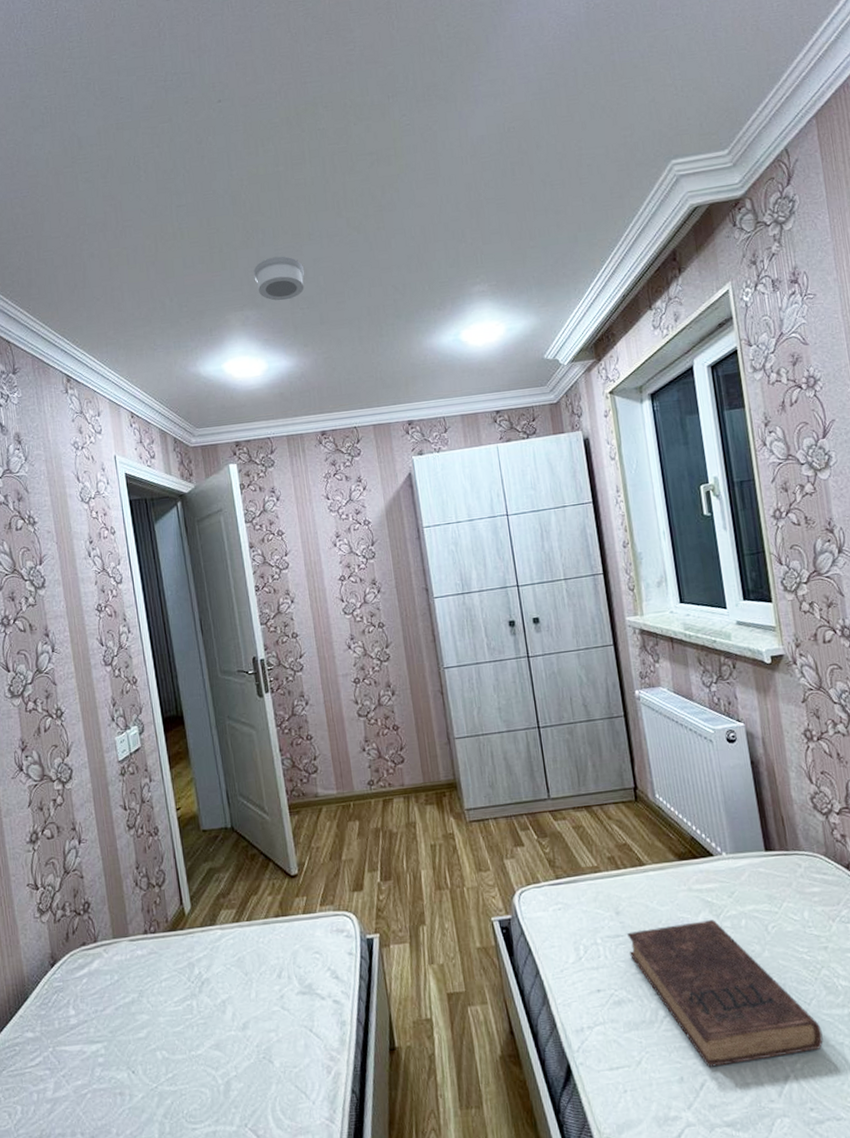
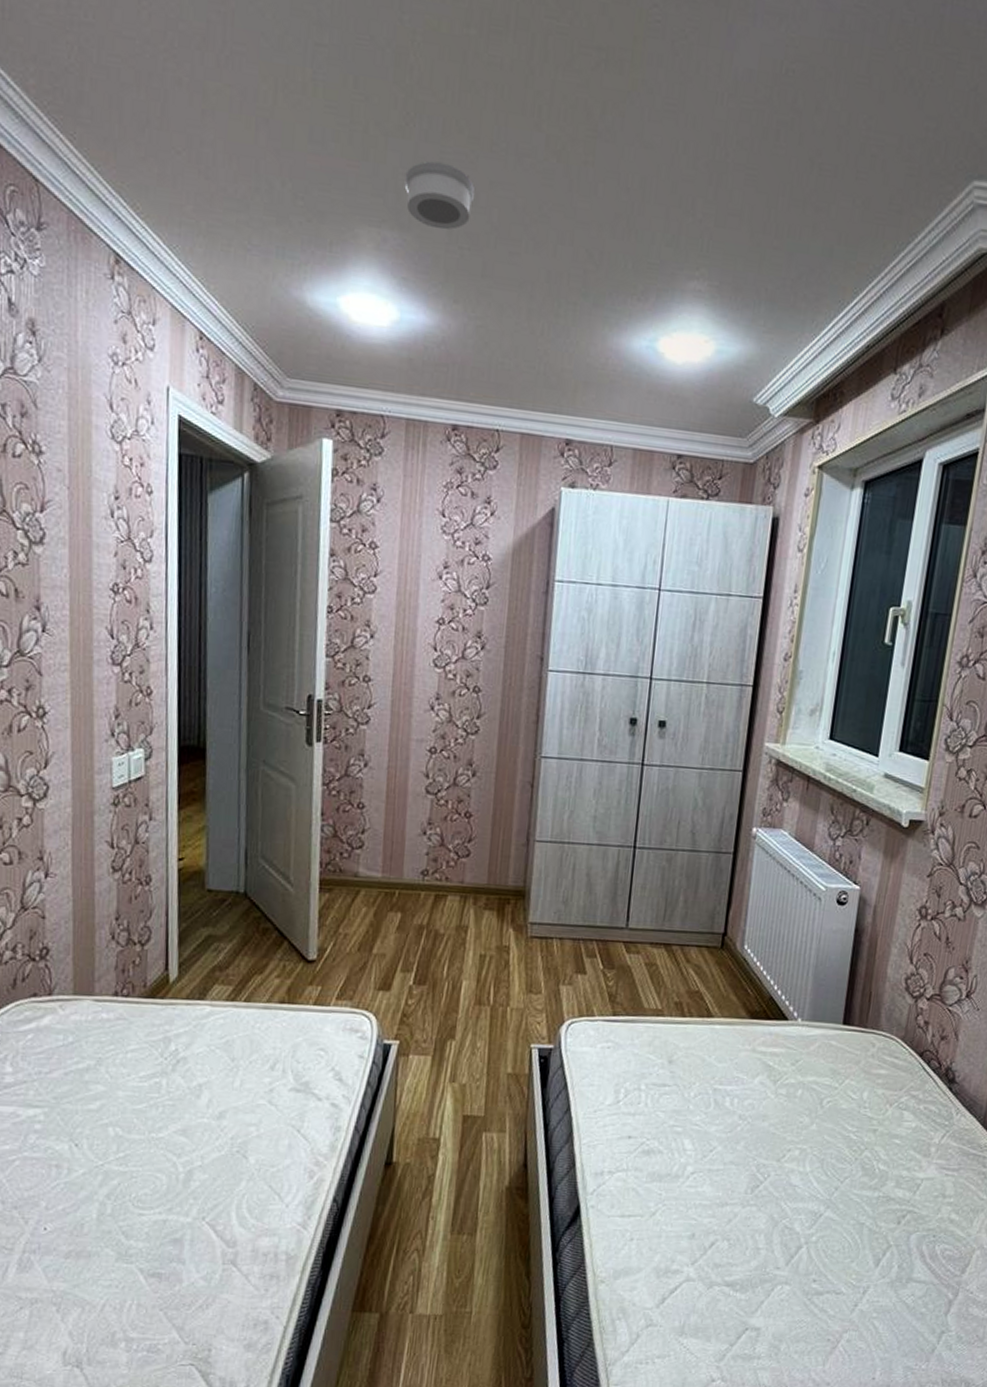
book: present [627,920,823,1067] -> none [671,1083,847,1229]

